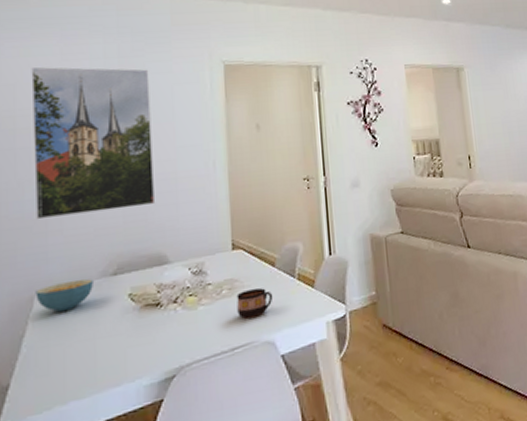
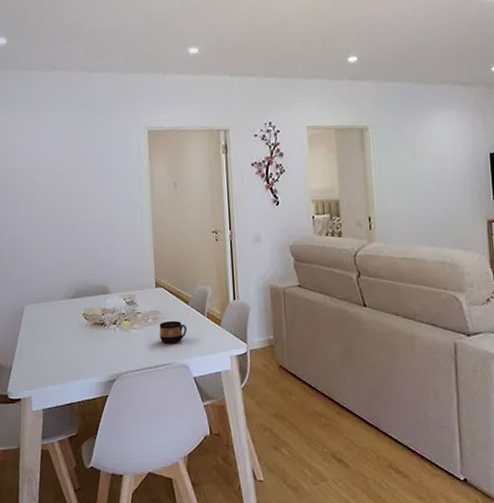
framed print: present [31,67,156,220] -> none [14,136,100,252]
cereal bowl: present [35,279,93,312] -> none [24,299,60,320]

